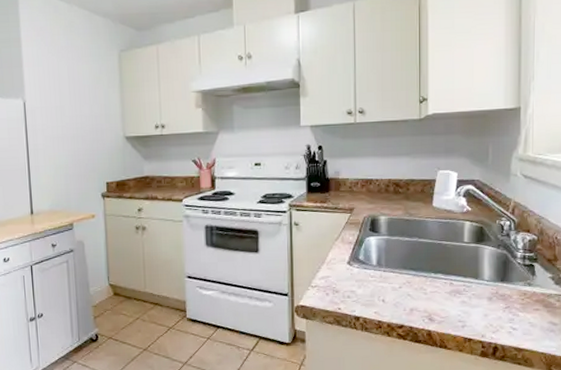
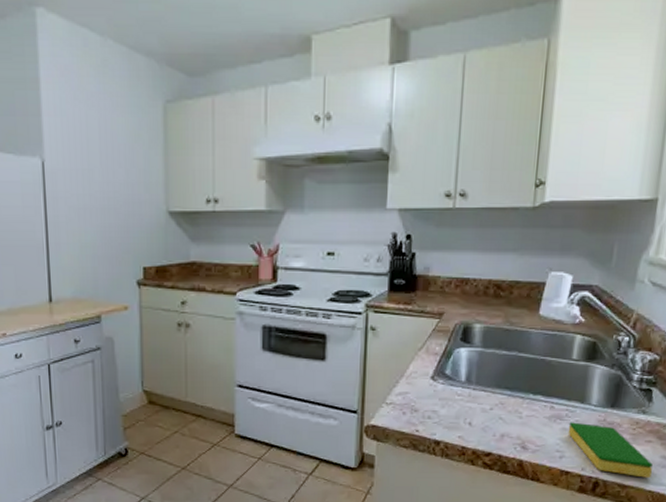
dish sponge: none [467,295,542,341] -> present [568,422,653,478]

